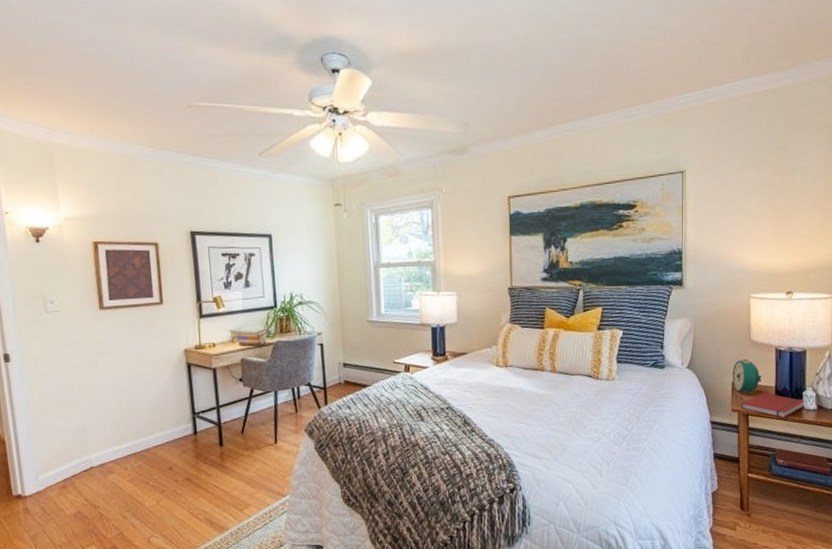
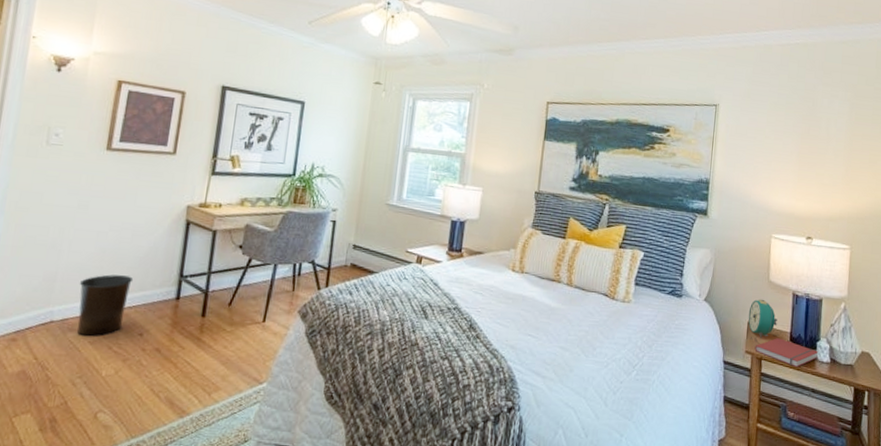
waste bin: none [106,420,153,476] -> present [77,274,134,336]
books: present [228,325,268,347] -> none [238,188,281,214]

